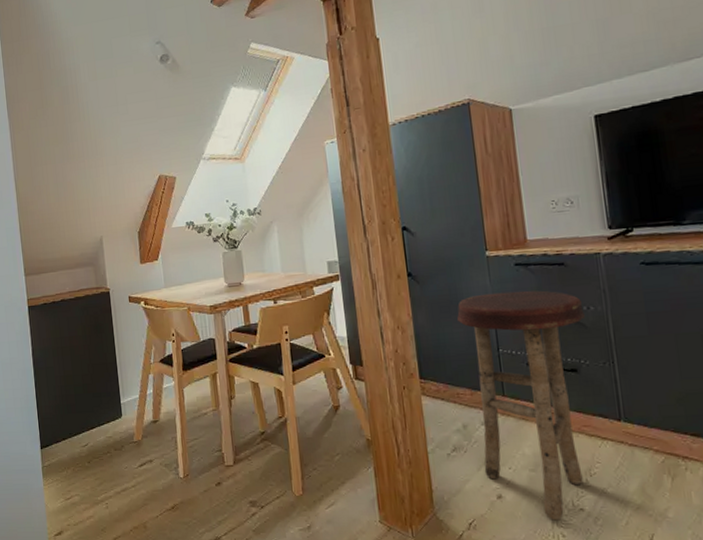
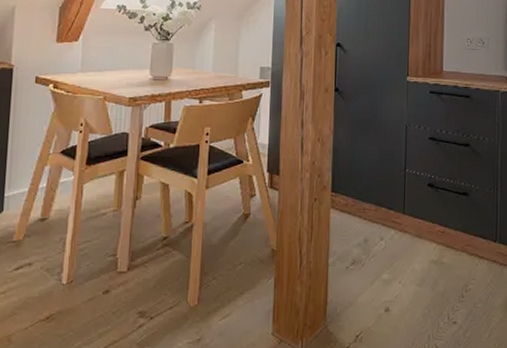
stool: present [457,290,586,521] -> none [374,116,481,333]

